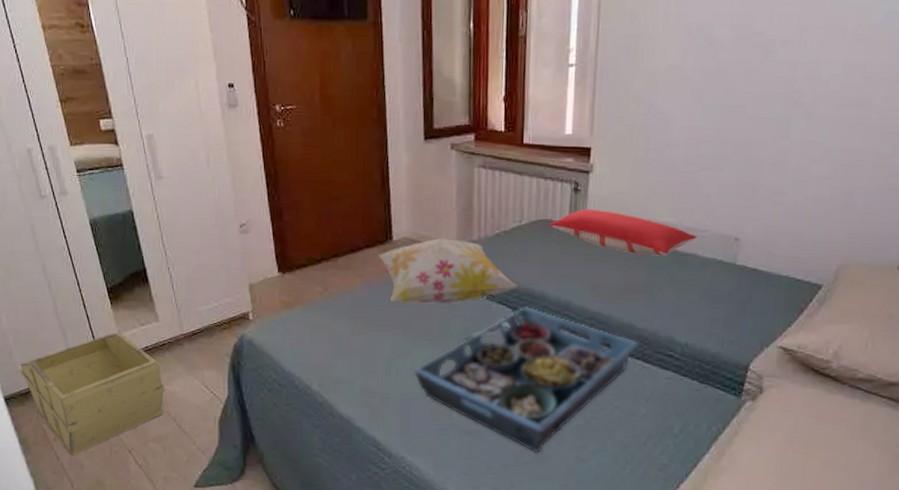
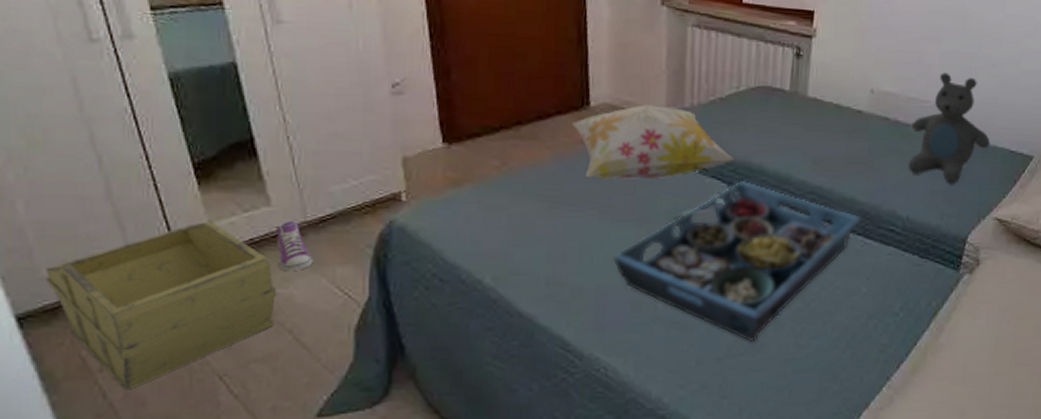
sneaker: none [163,333,189,373] -> present [276,220,313,272]
pillow: present [548,208,697,256] -> none [768,75,919,127]
teddy bear: none [686,202,773,312] -> present [908,72,990,184]

